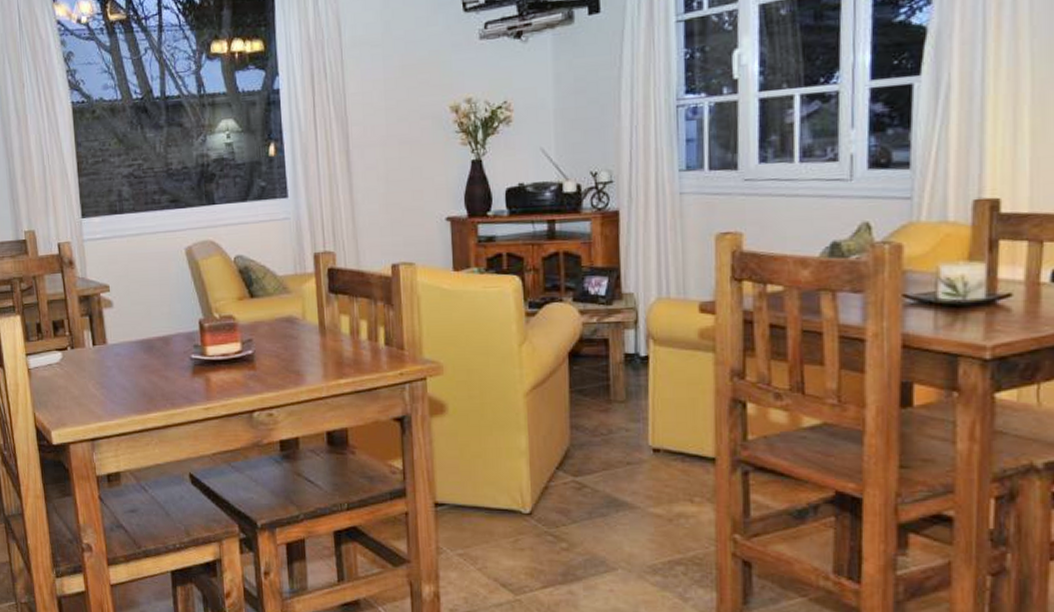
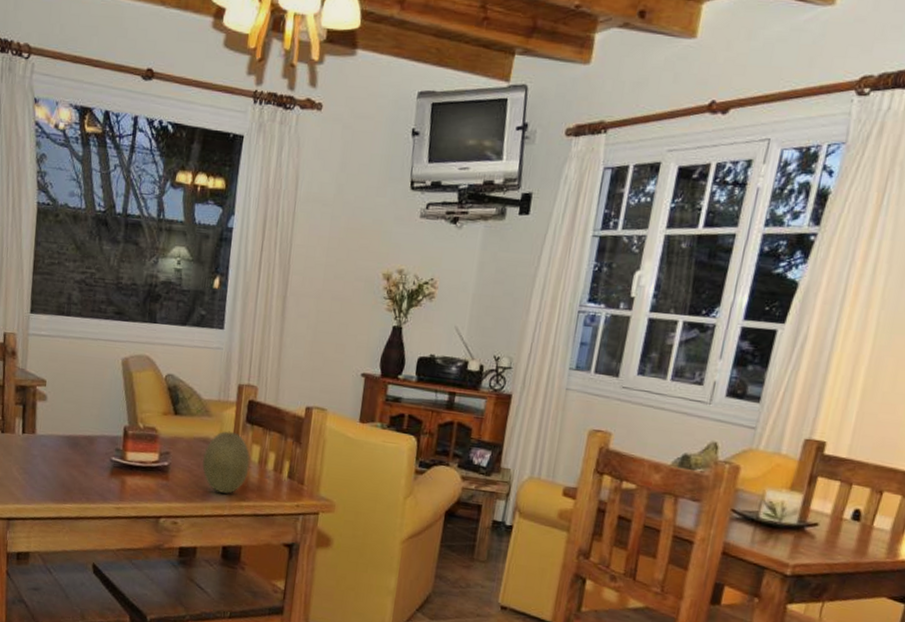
fruit: none [289,305,342,374] -> present [201,430,251,494]

